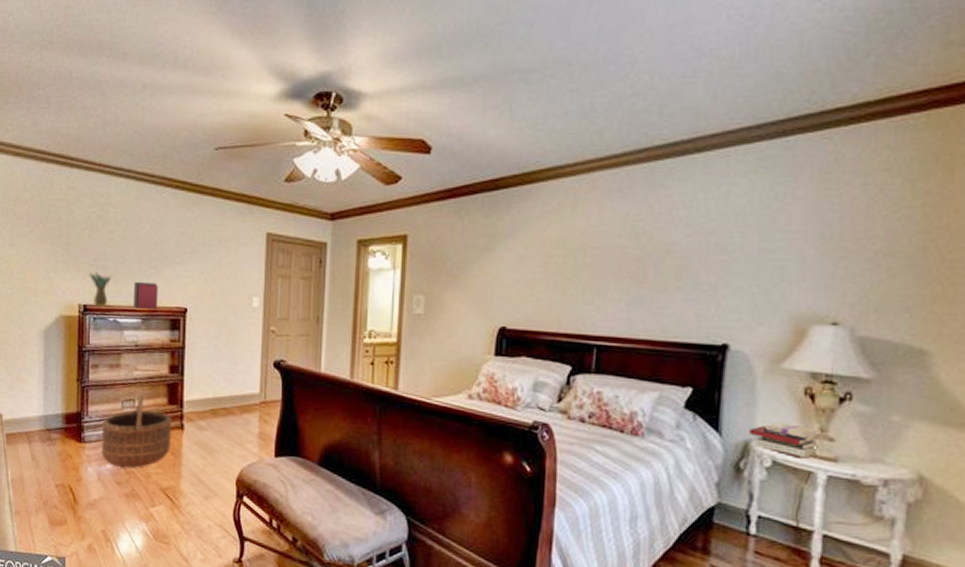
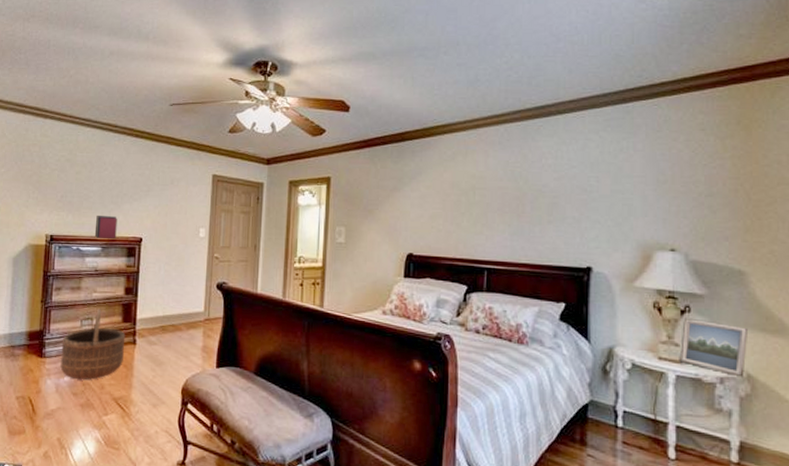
vase: present [89,271,111,308] -> none [56,206,76,238]
books: present [749,421,817,458] -> none [612,330,667,361]
picture frame: none [832,407,925,480] -> present [679,317,747,377]

